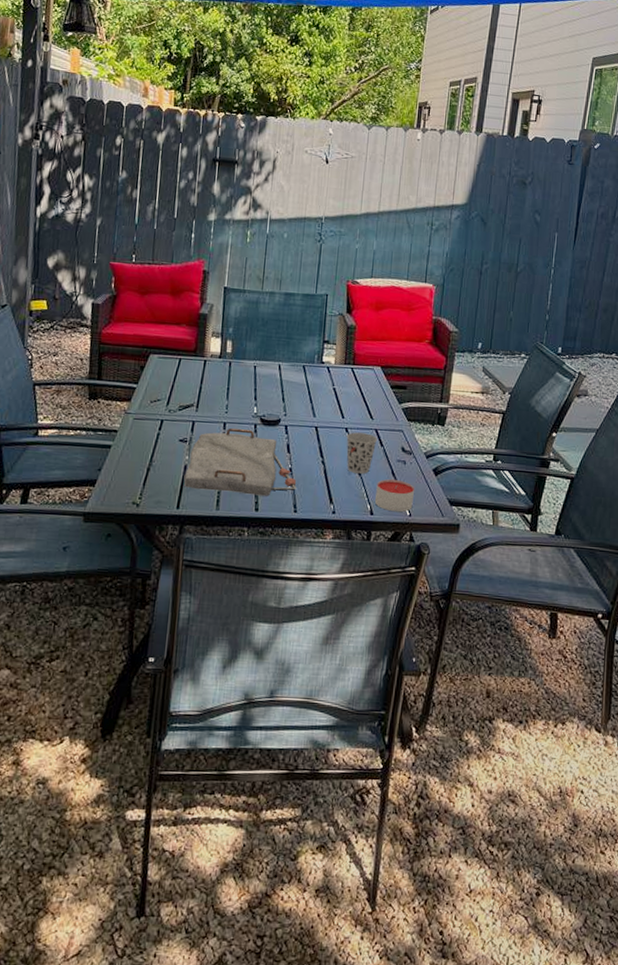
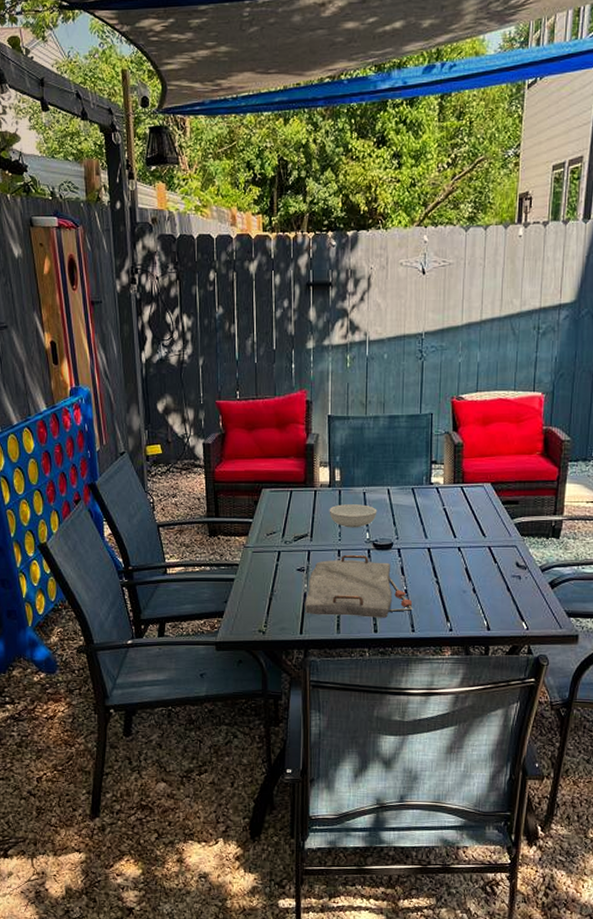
serving bowl: none [217,376,267,402] -> present [329,504,377,528]
cup: present [346,432,378,474] -> none [459,551,491,591]
candle: present [374,479,415,512] -> none [490,595,532,627]

